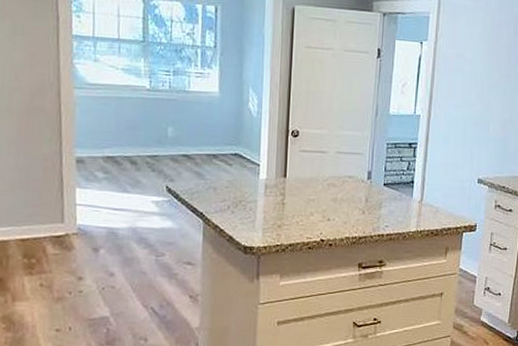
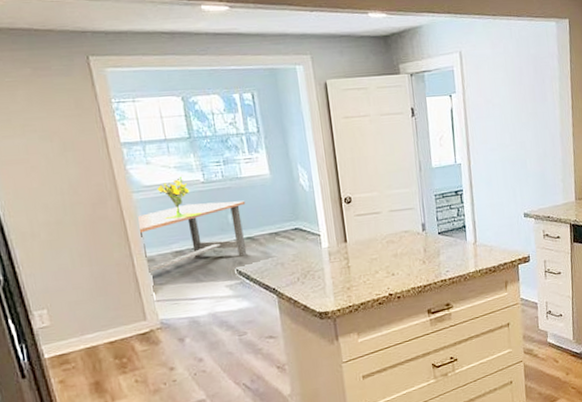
dining table: none [73,109,189,199] -> present [137,200,247,296]
bouquet: none [100,79,141,124] -> present [157,176,202,220]

